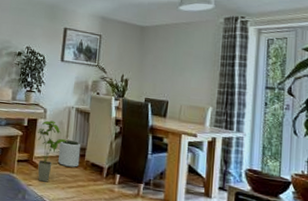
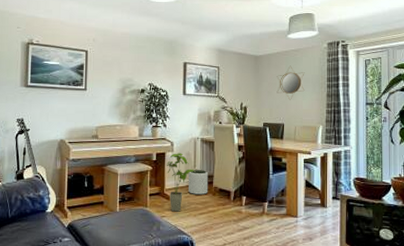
home mirror: none [162,39,196,76] -> present [276,65,305,100]

